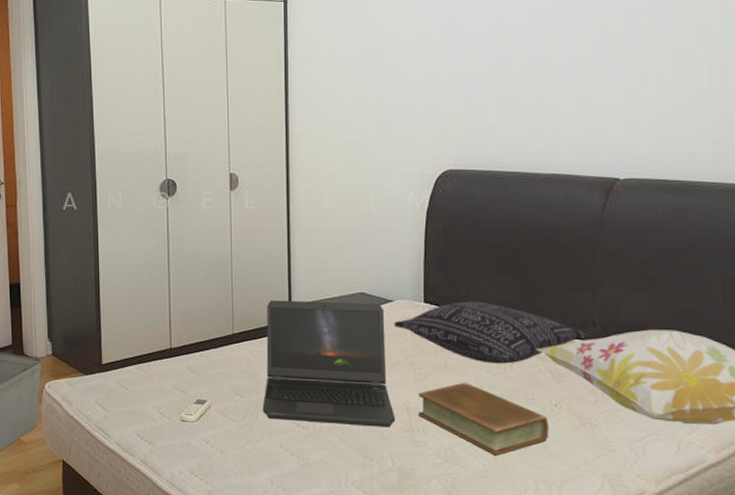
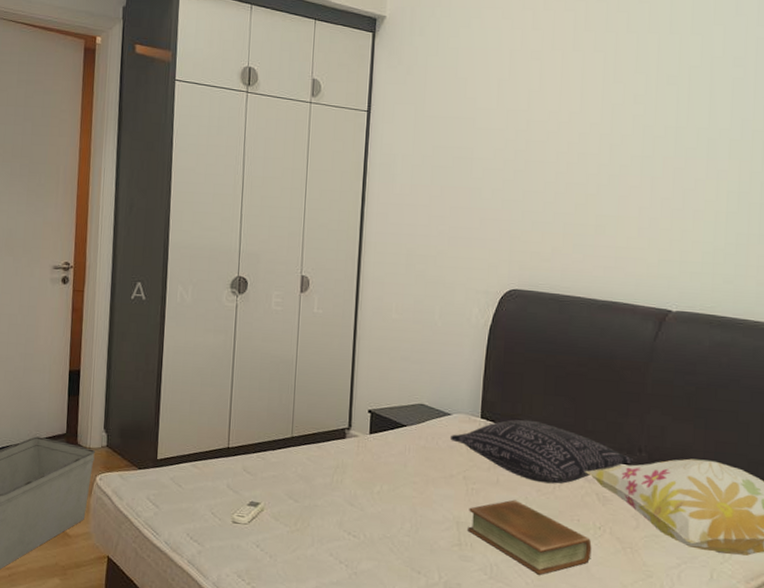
laptop computer: present [262,300,396,428] -> none [315,405,445,541]

